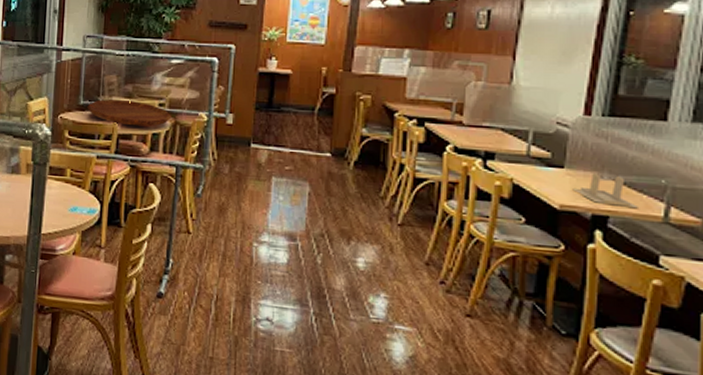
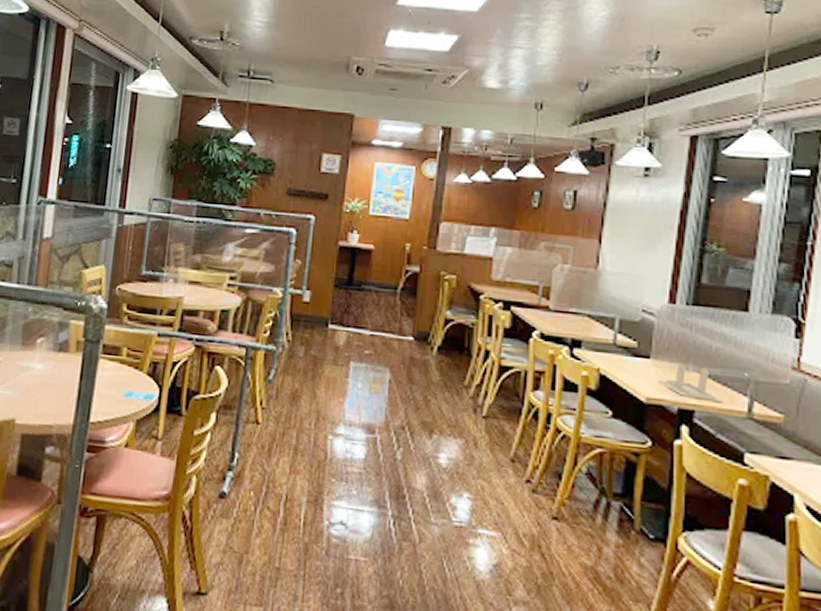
tray: present [87,99,172,127] -> none [149,270,243,302]

